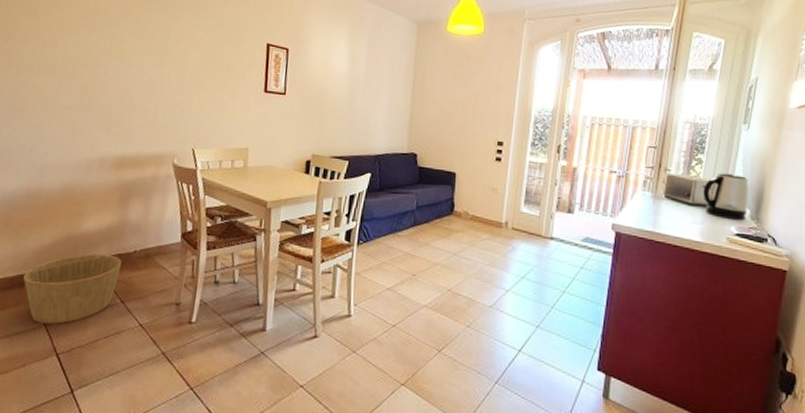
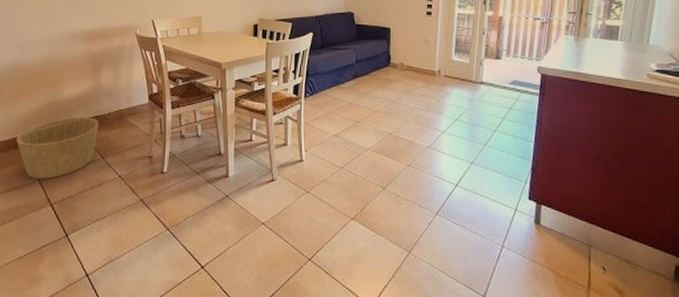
toaster: present [663,172,713,207] -> none [585,16,633,47]
kettle: present [703,173,749,221] -> none [623,14,668,58]

